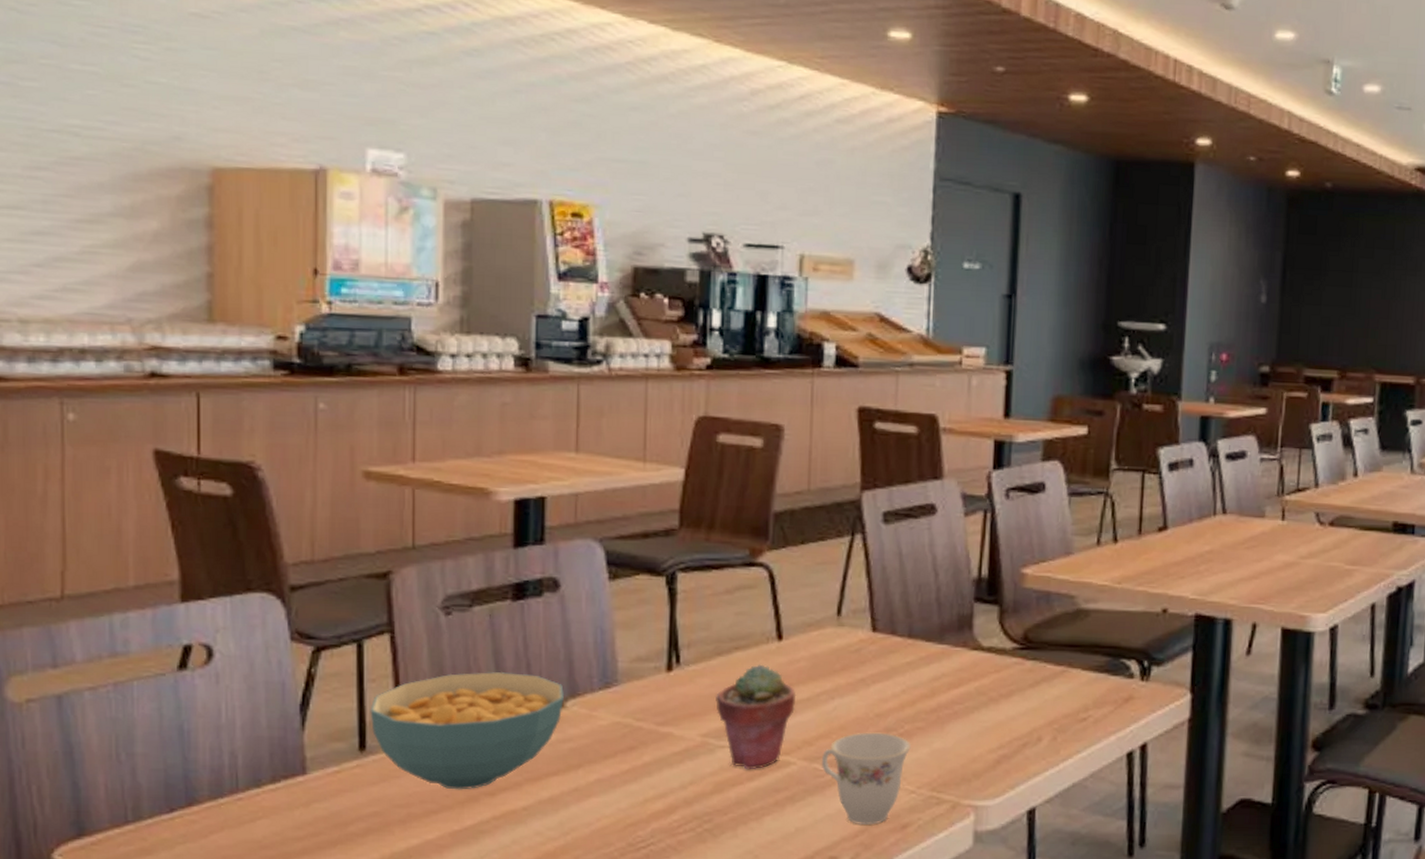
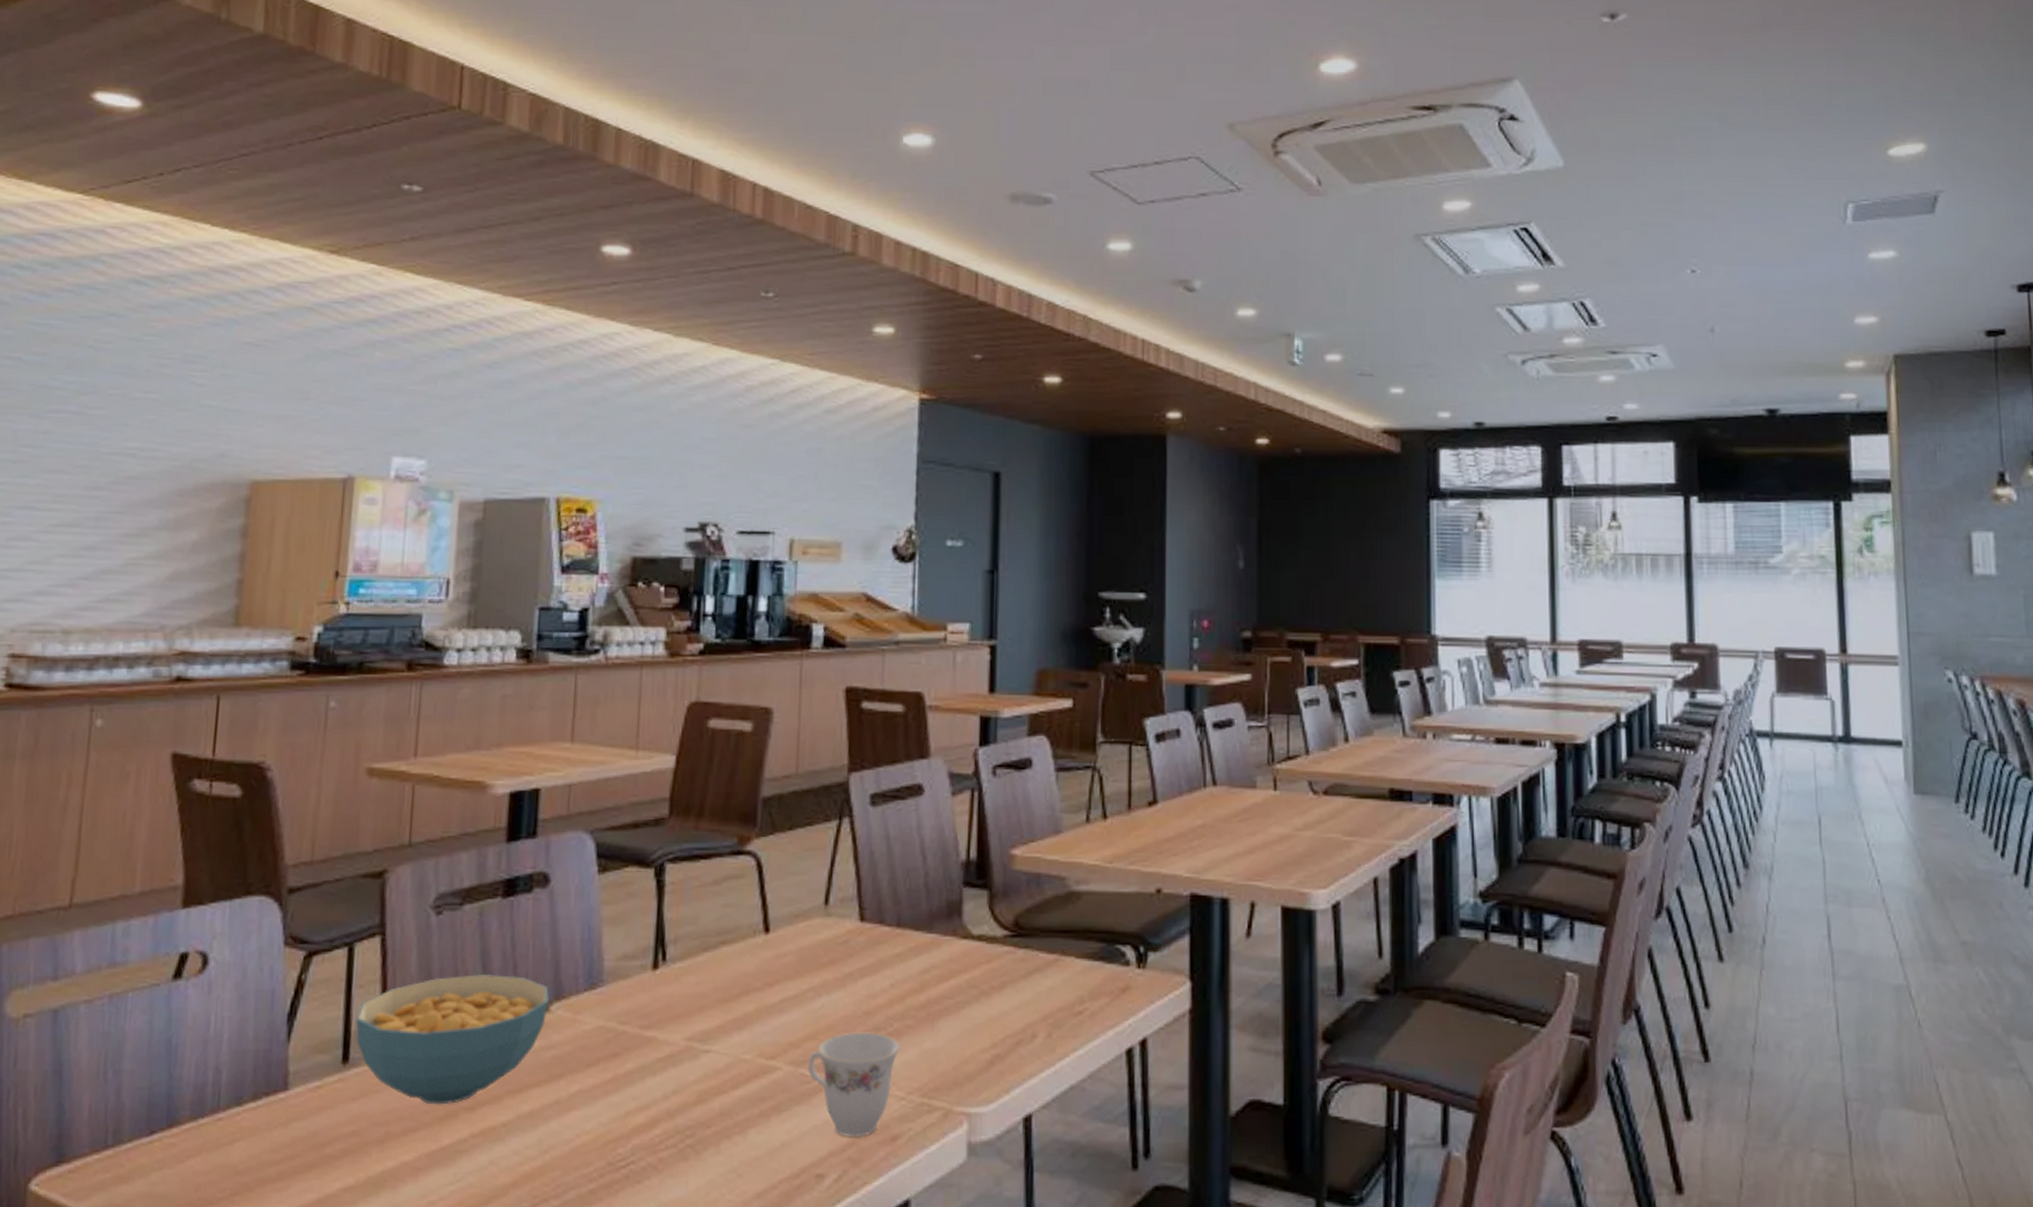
potted succulent: present [716,664,797,770] -> none [701,960,783,1077]

